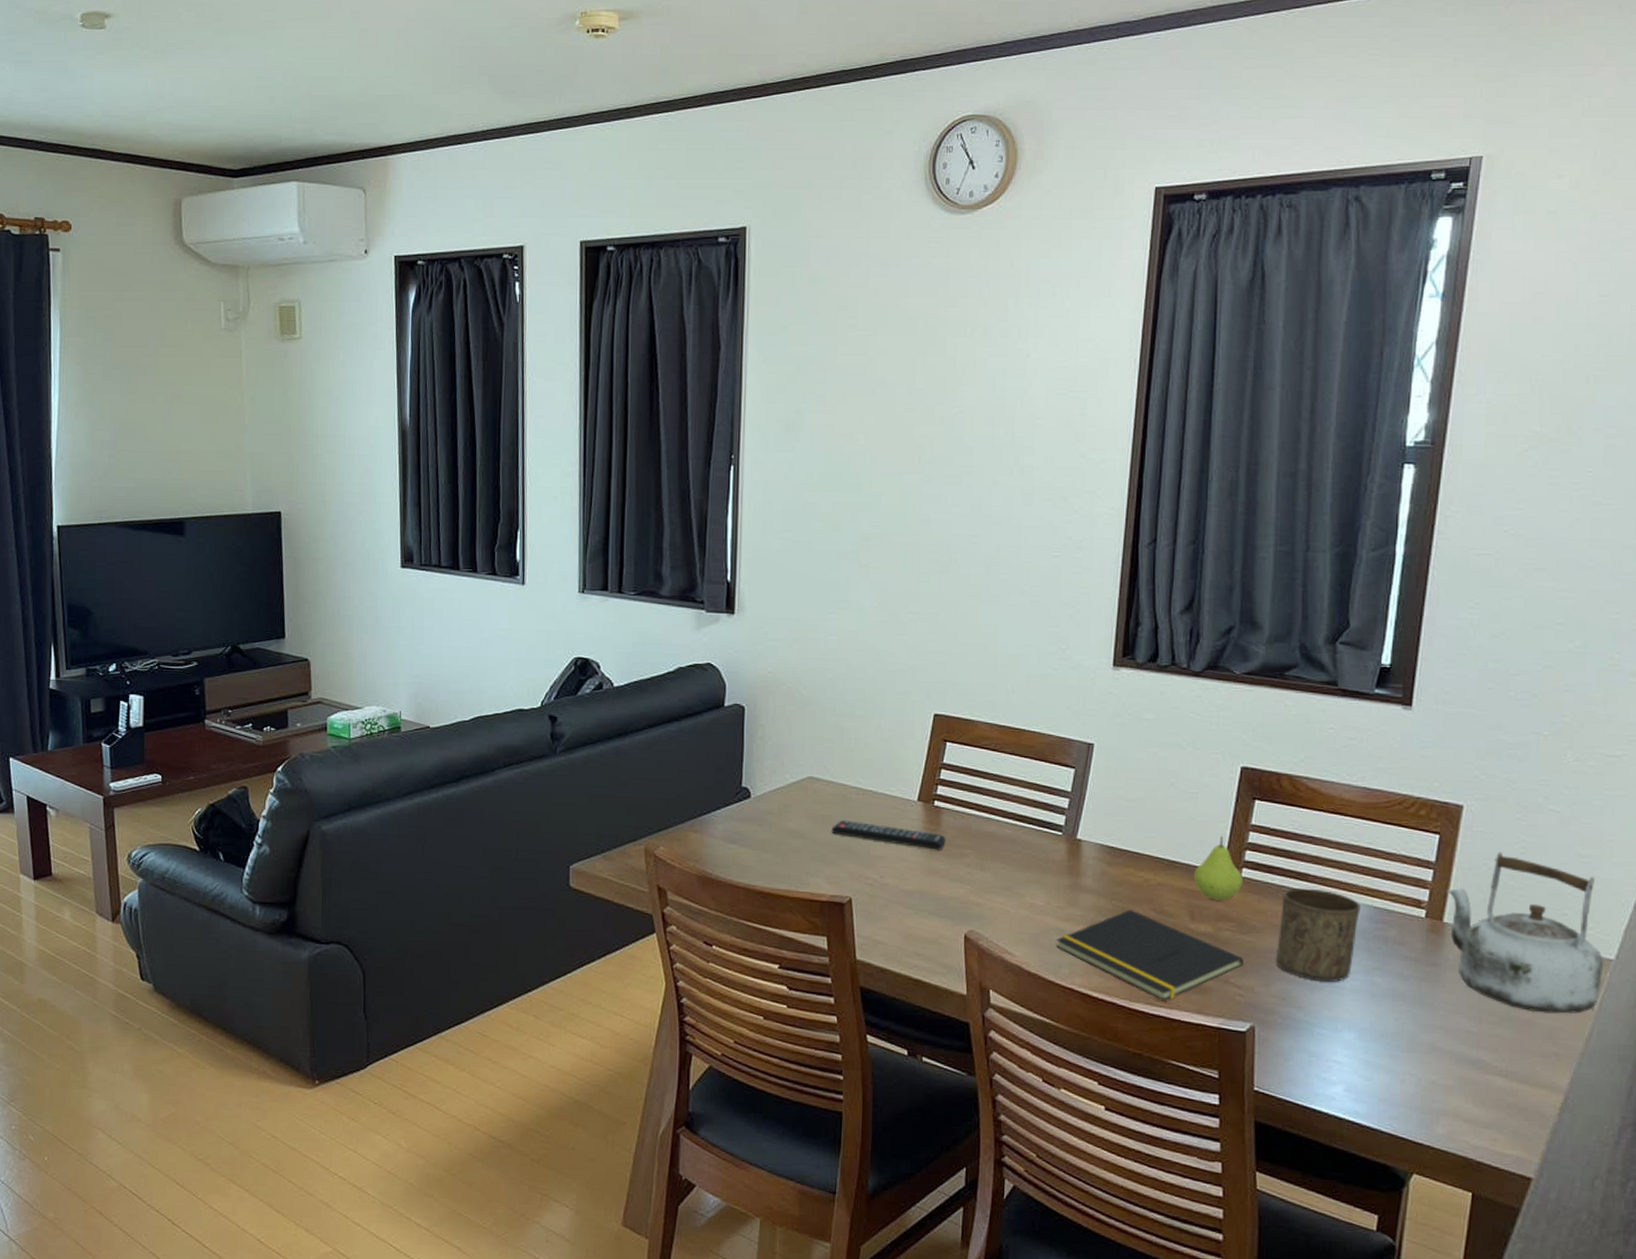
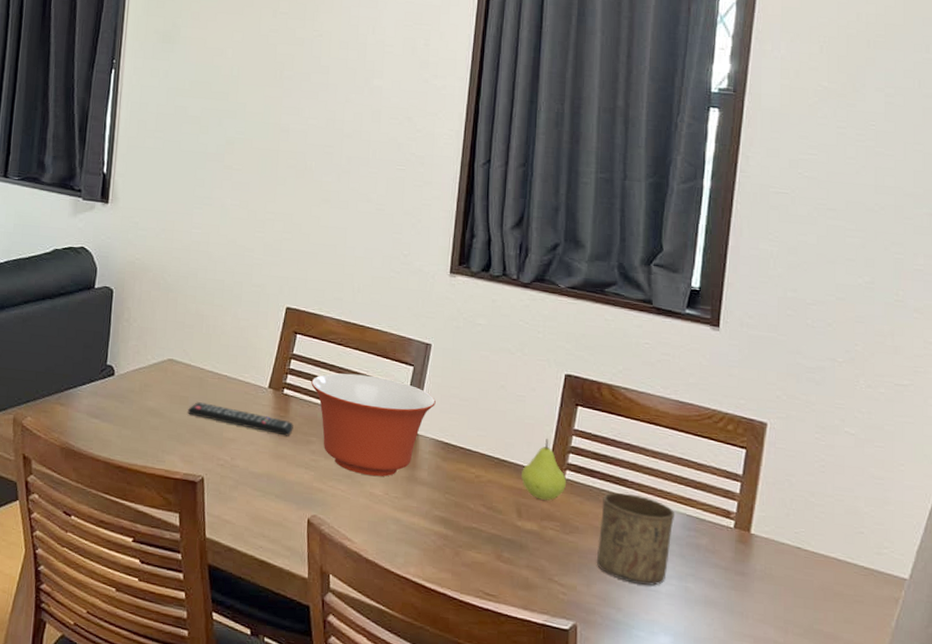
mixing bowl: none [964,780,1100,887] -> present [311,373,436,477]
notepad: present [1056,910,1244,1000] -> none [392,504,567,595]
kettle: present [1446,852,1604,1014] -> none [753,469,899,630]

